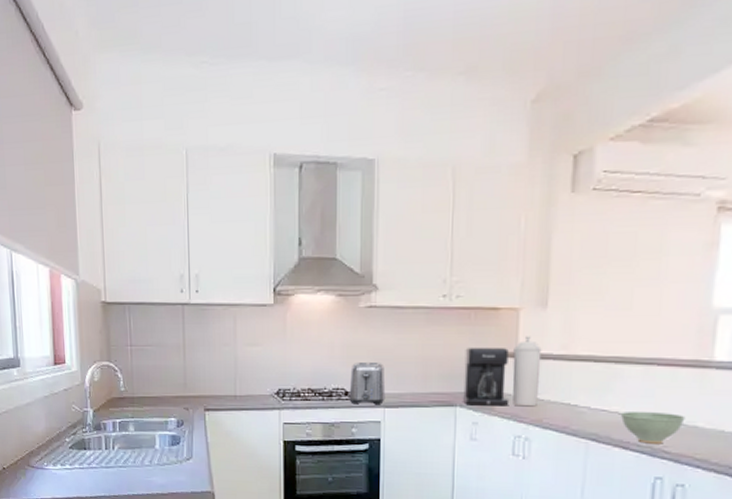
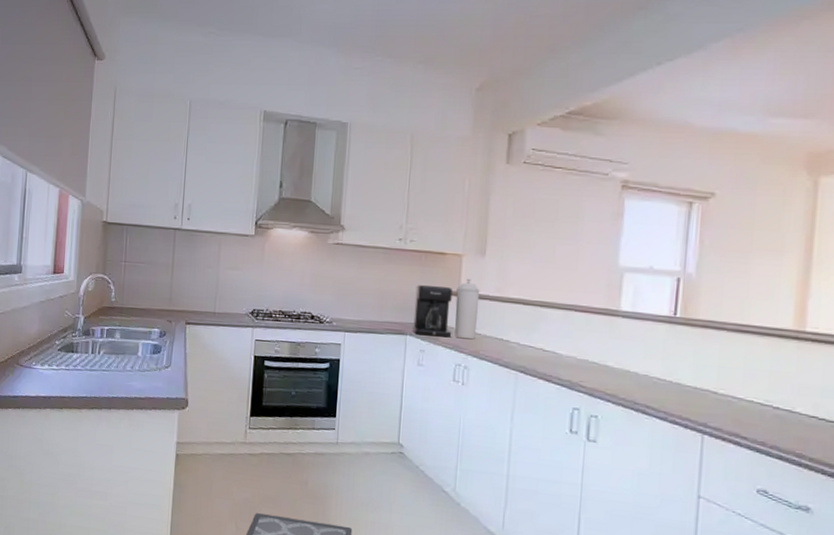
toaster: present [349,361,386,405] -> none [314,290,347,329]
bowl: present [620,410,686,444] -> none [544,348,598,379]

